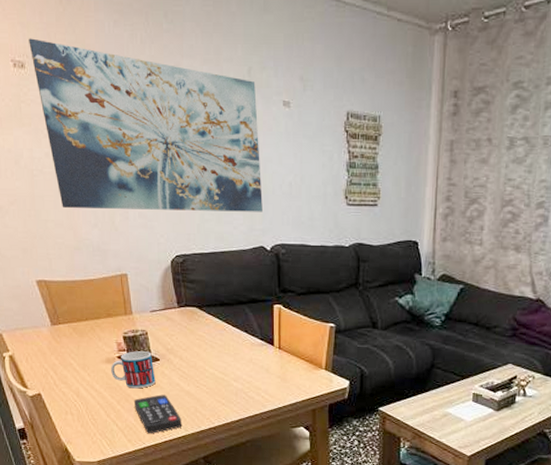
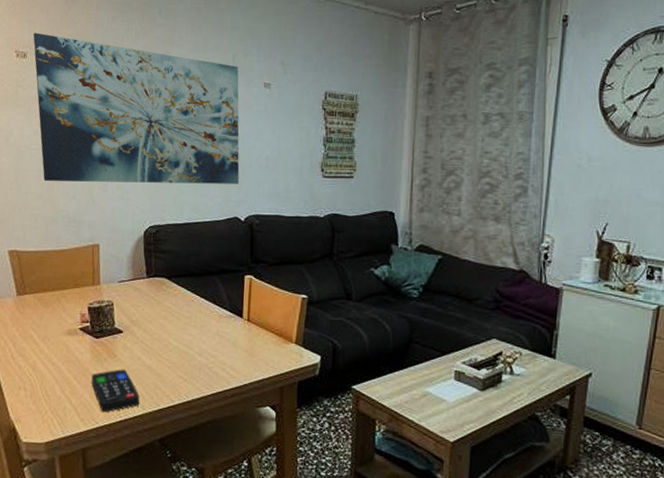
mug: present [111,351,156,389] -> none [71,322,117,363]

